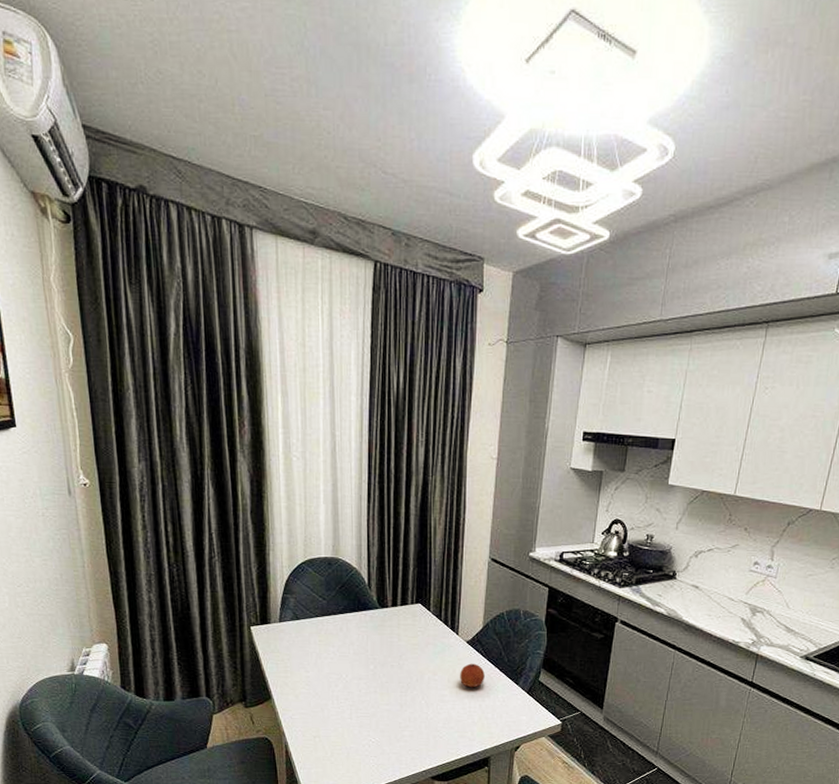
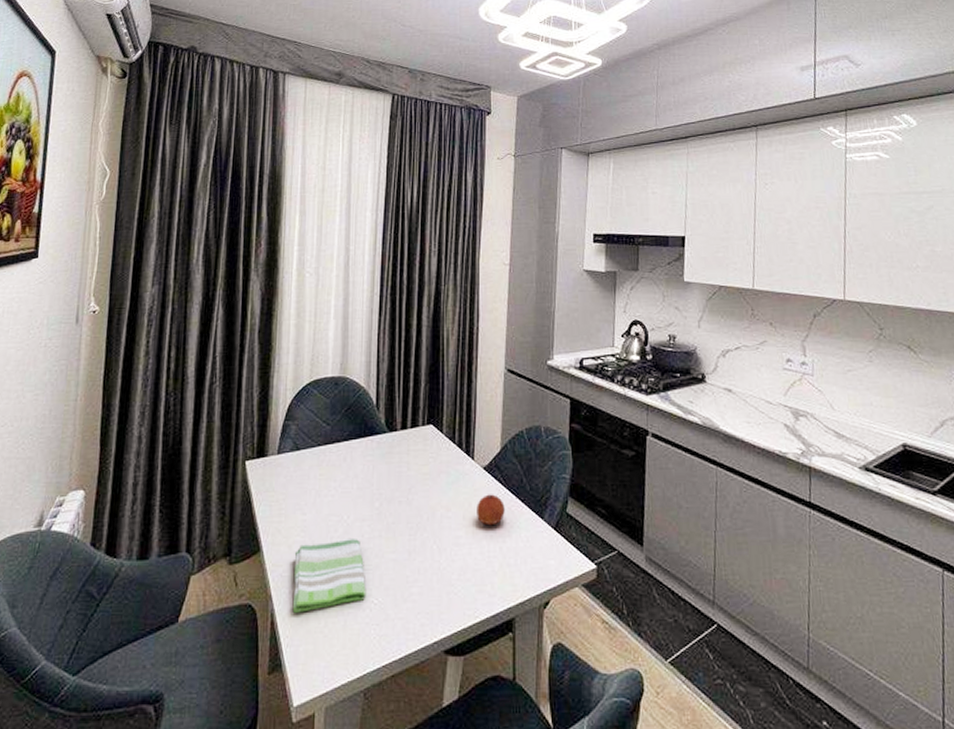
dish towel: none [301,692,365,745] -> present [292,537,366,613]

